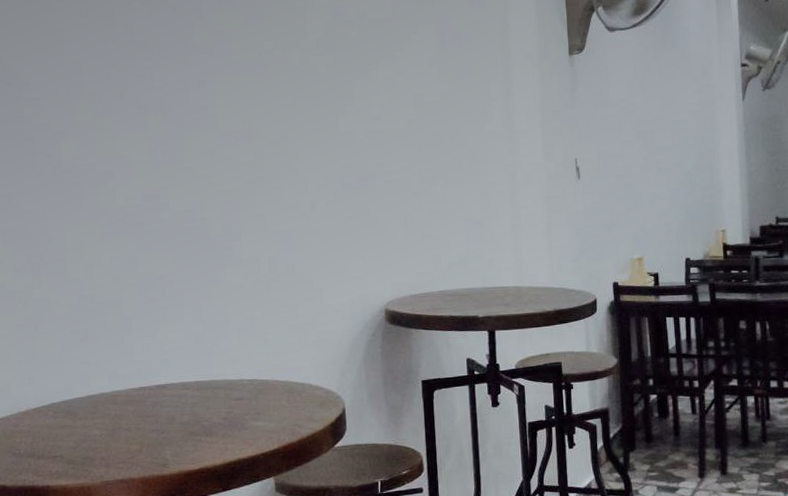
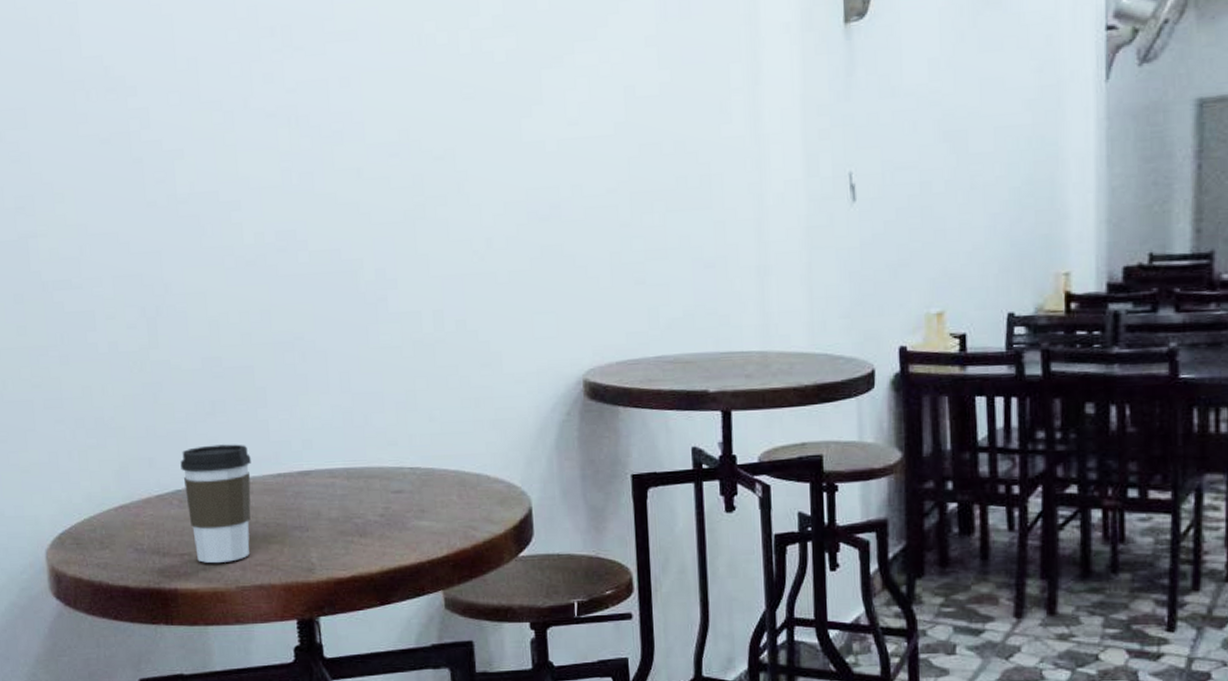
coffee cup: none [56,364,117,463] -> present [180,444,251,563]

